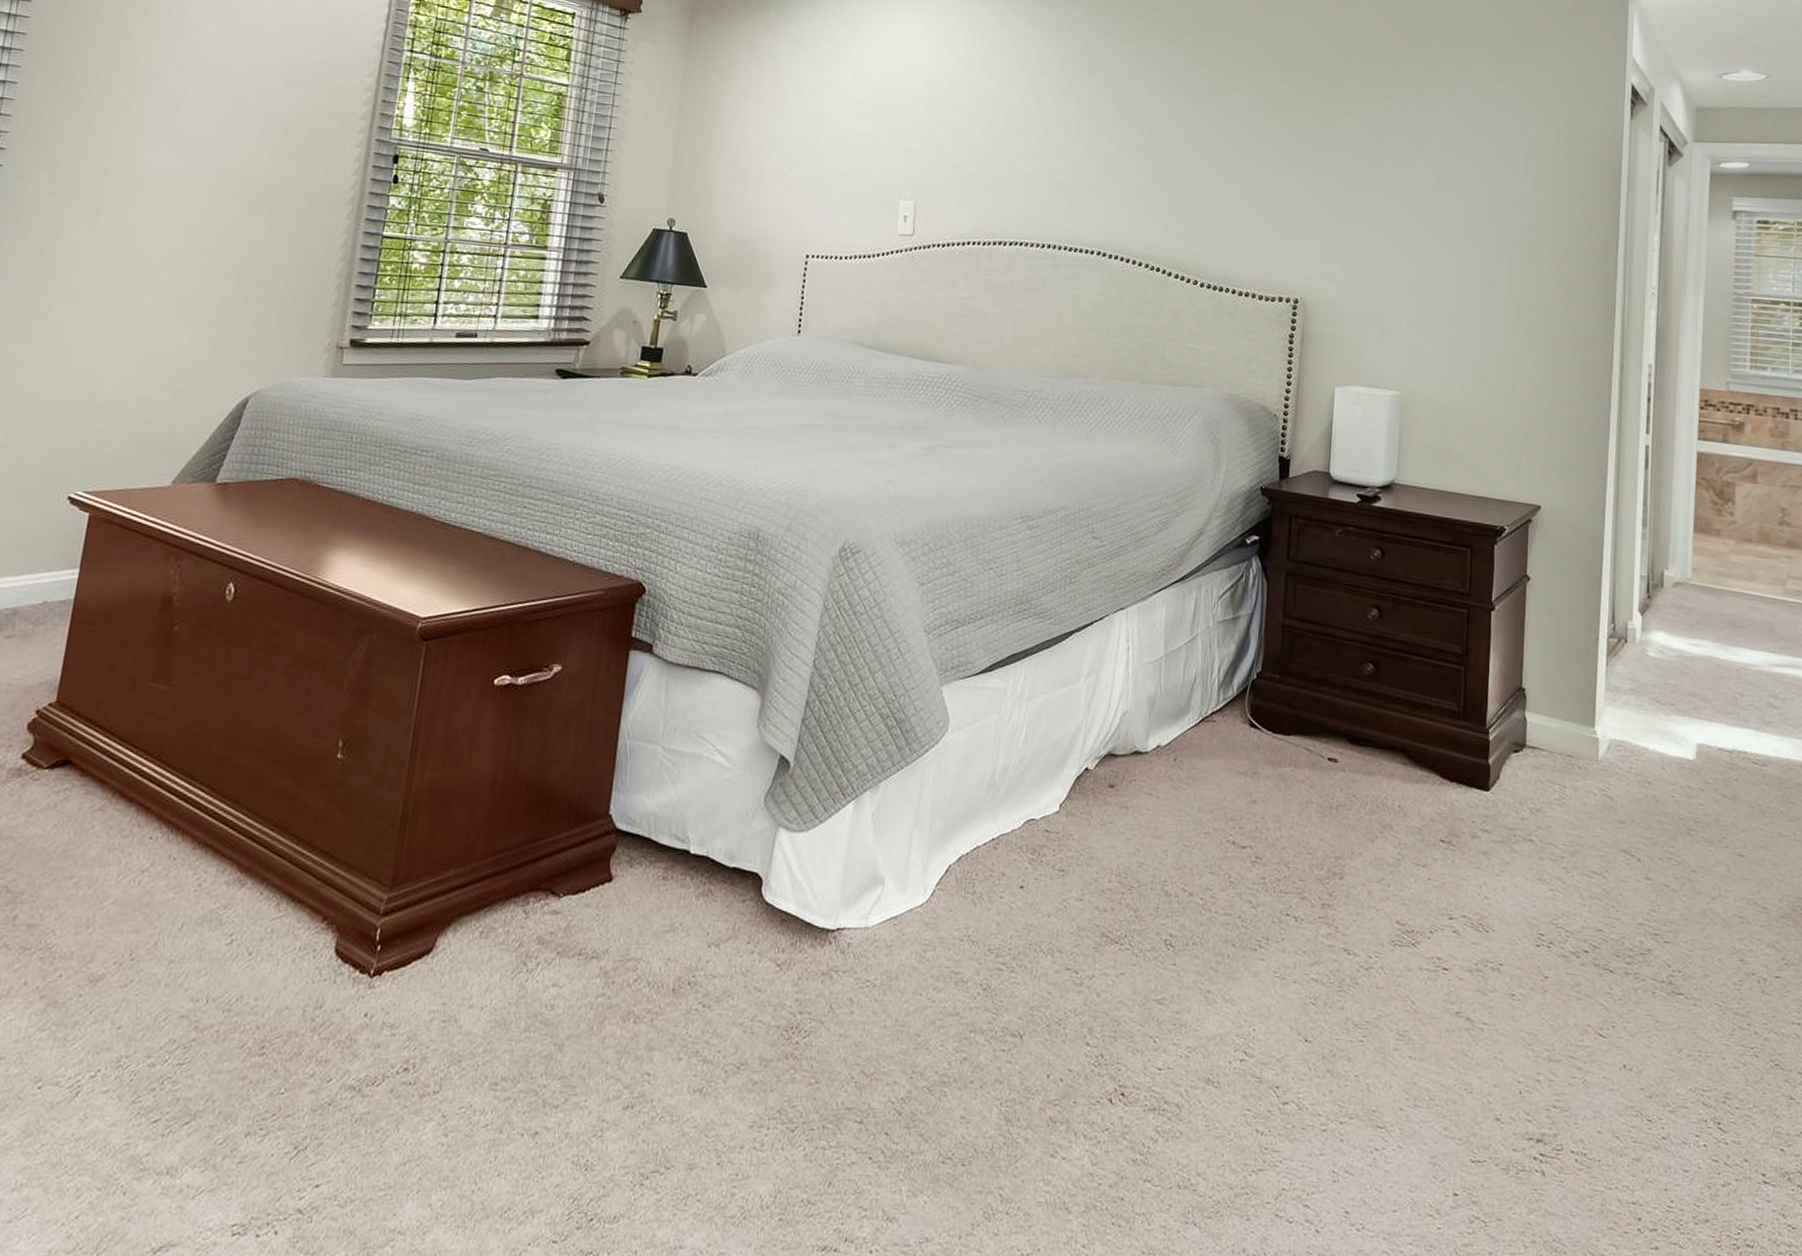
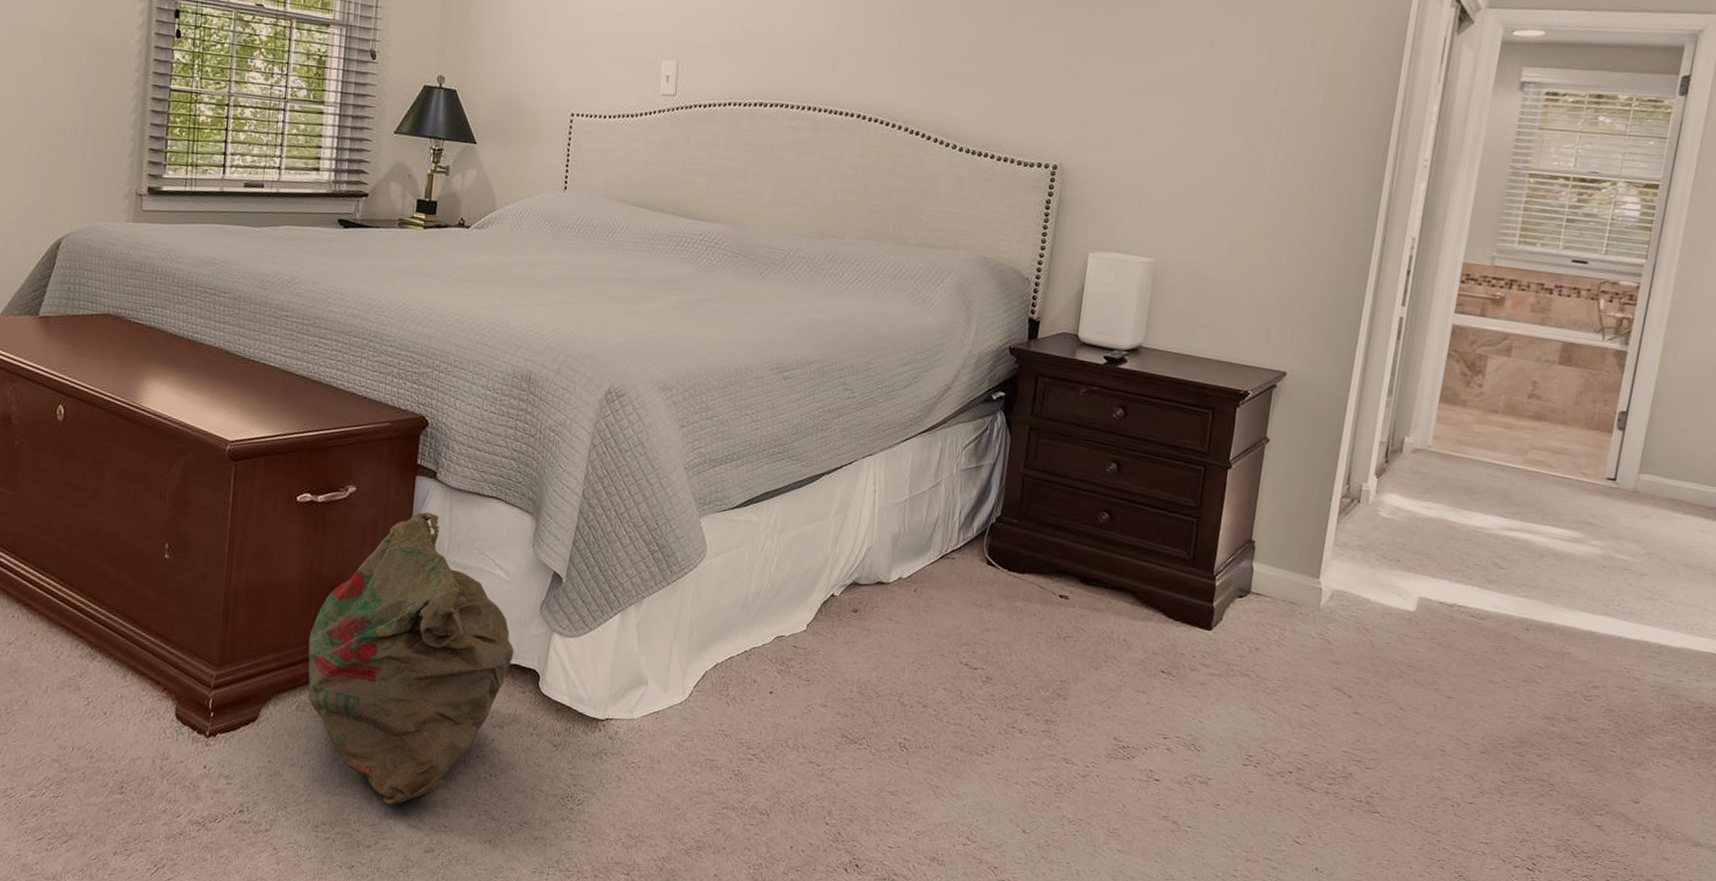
bag: none [494,692,734,1052] -> present [308,512,514,806]

